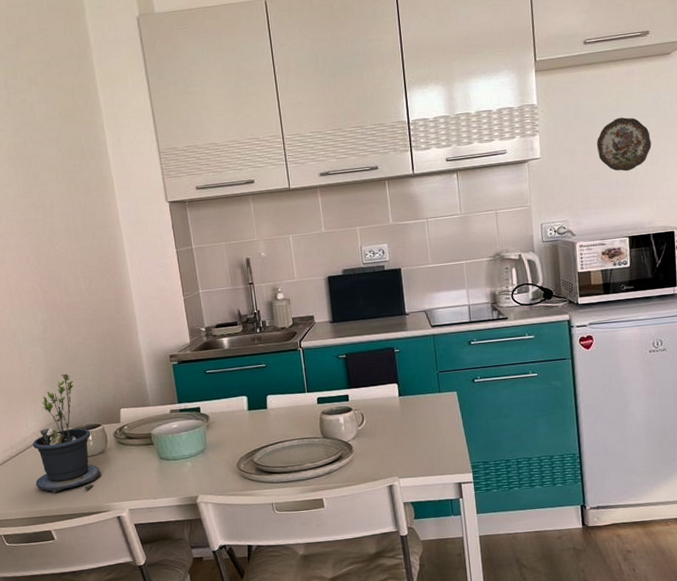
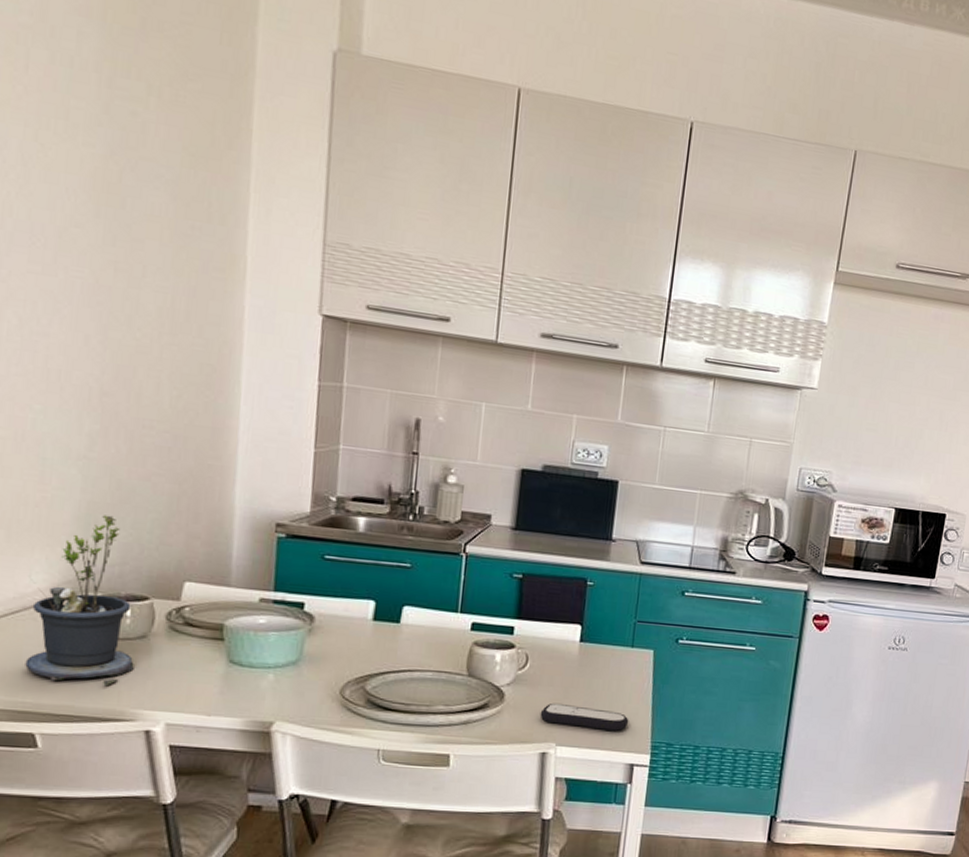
remote control: none [381,444,450,463] -> present [540,702,629,731]
decorative plate: present [596,117,652,172] -> none [883,365,945,432]

